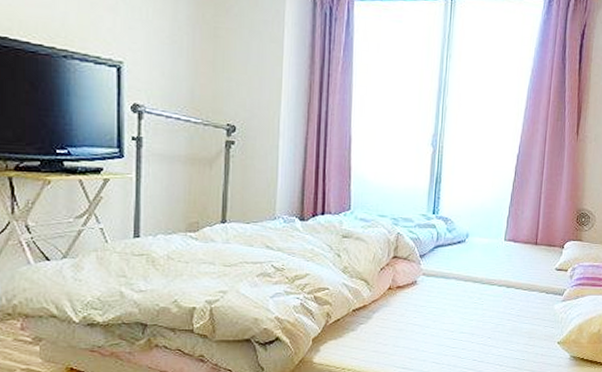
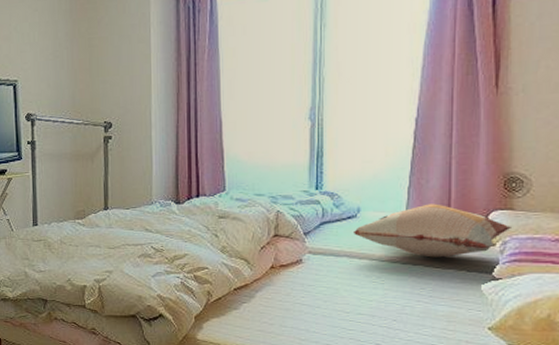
decorative pillow: none [462,232,579,281] -> present [354,203,511,258]

